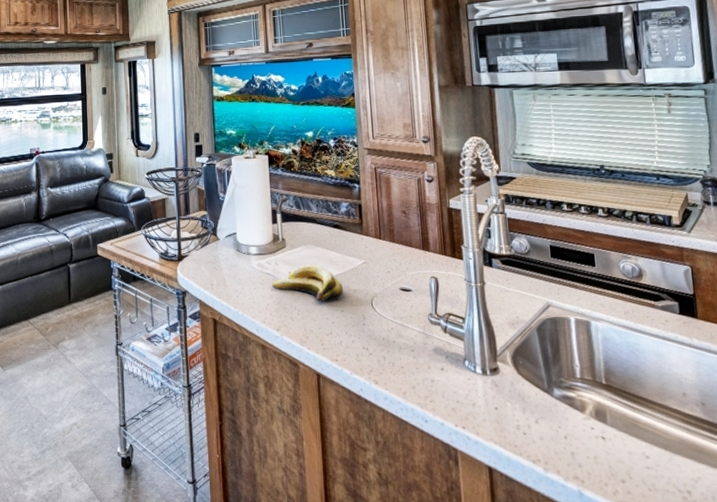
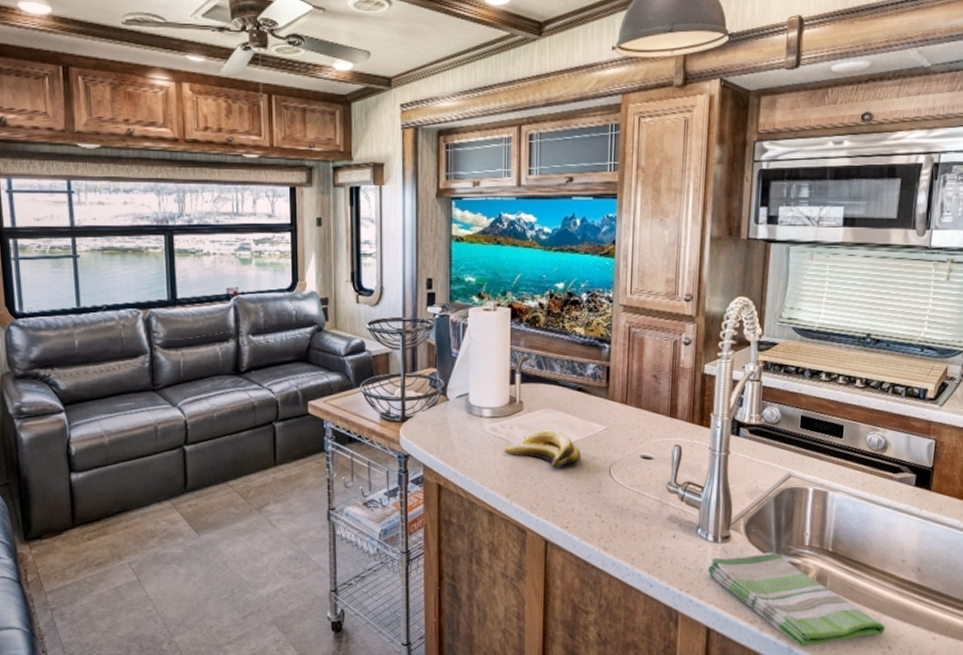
dish towel: none [479,385,681,490] -> present [706,552,886,647]

